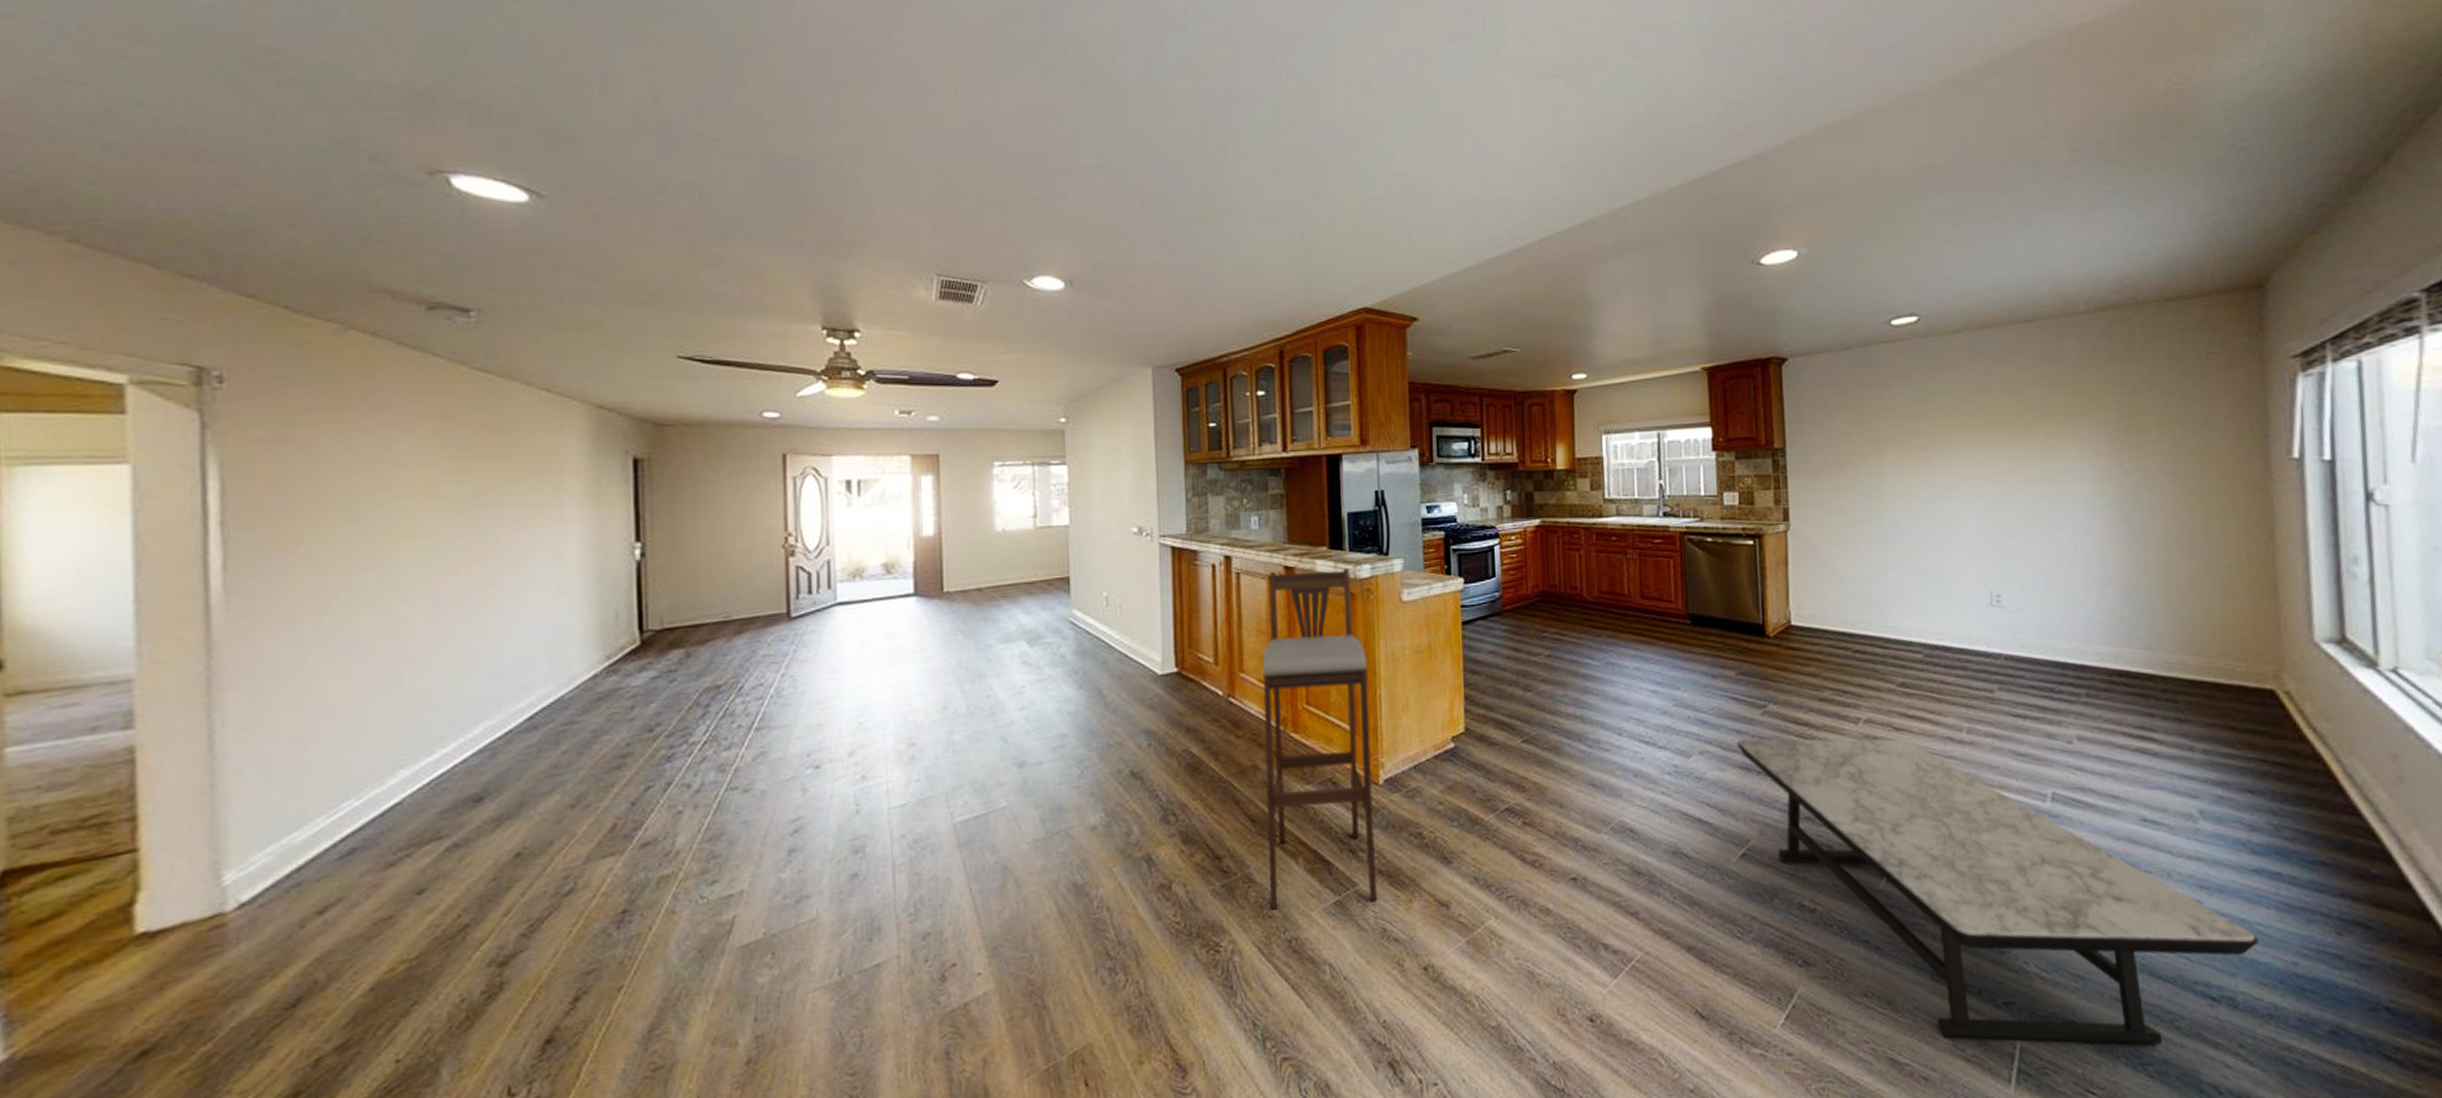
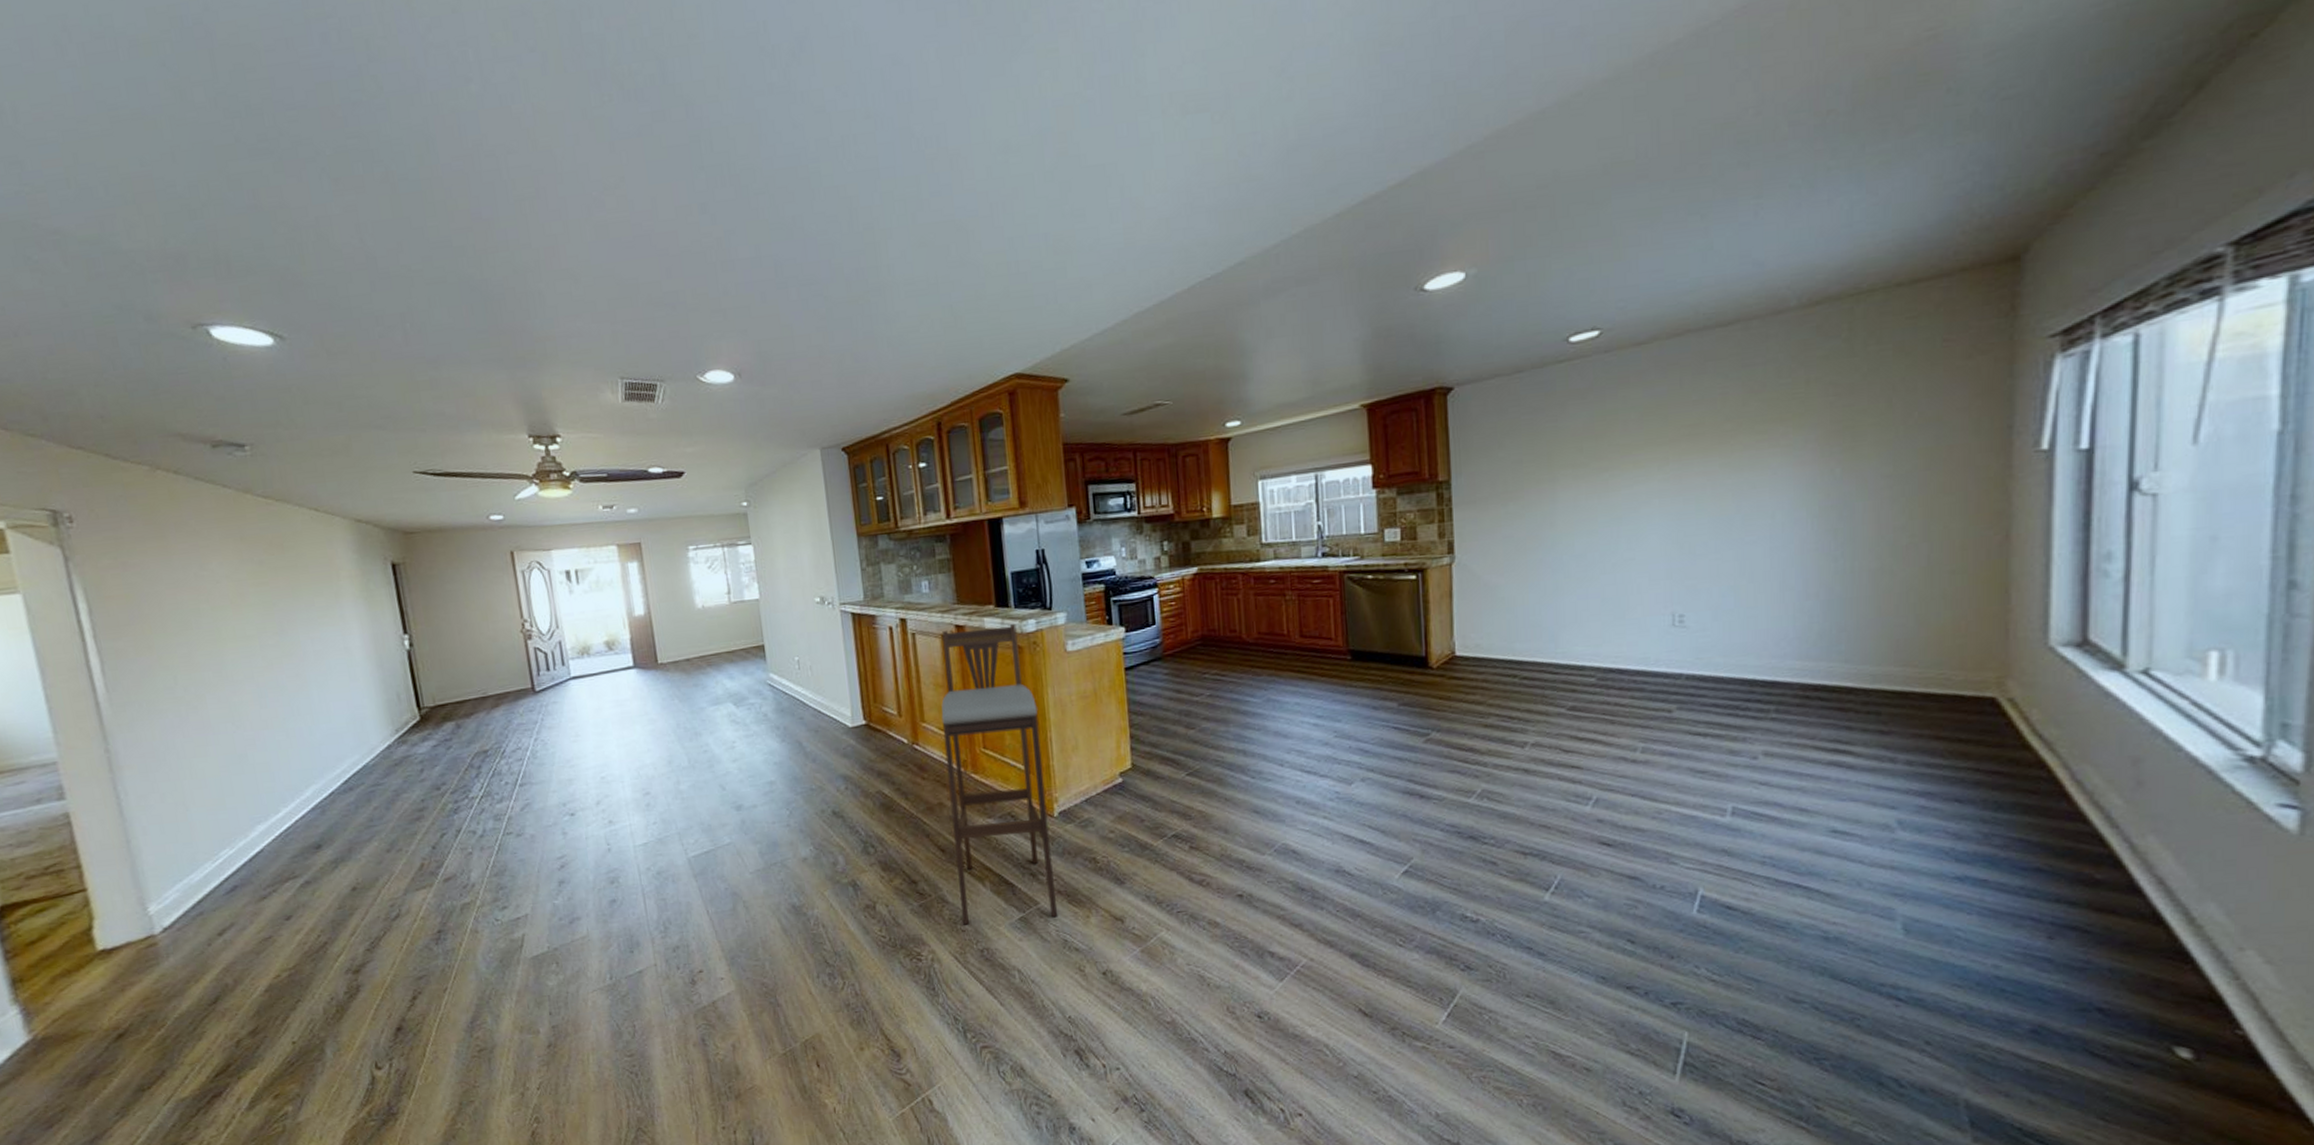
coffee table: present [1736,739,2259,1045] -> none [1398,760,1956,1042]

